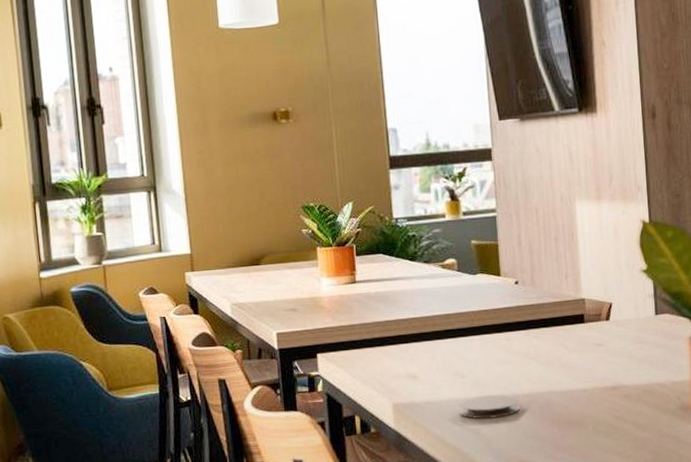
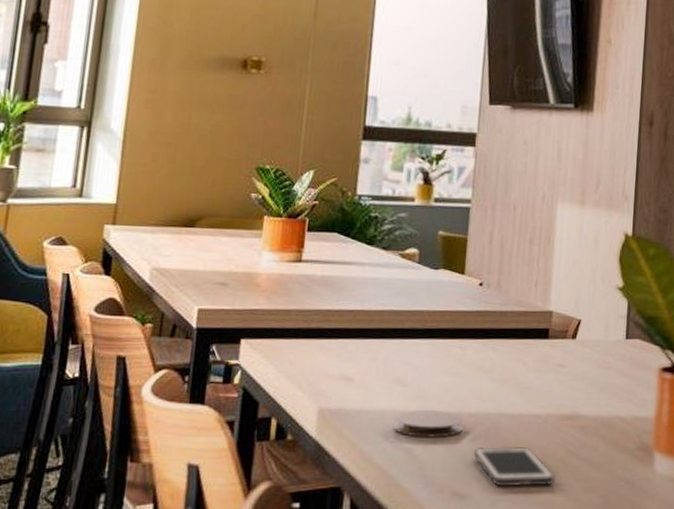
cell phone: none [532,417,608,453] -> present [473,447,555,487]

